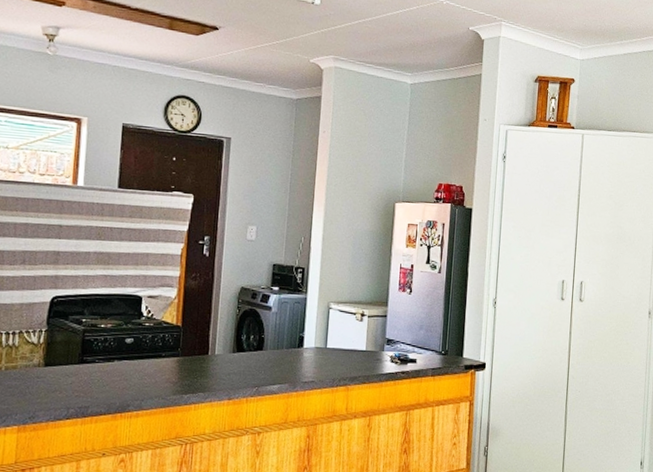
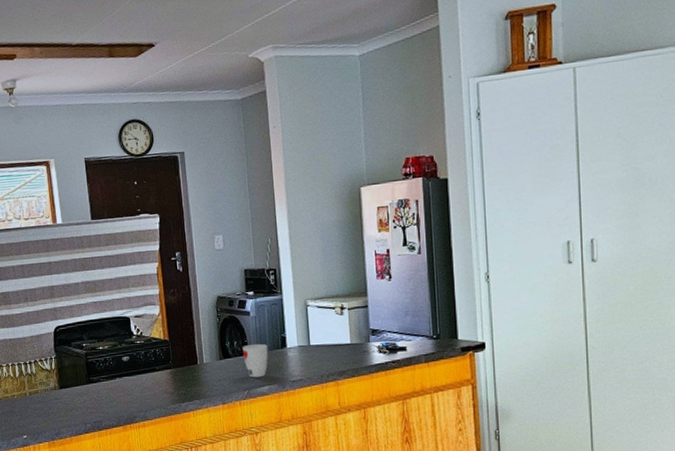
cup: none [258,340,284,375] -> present [242,343,268,378]

